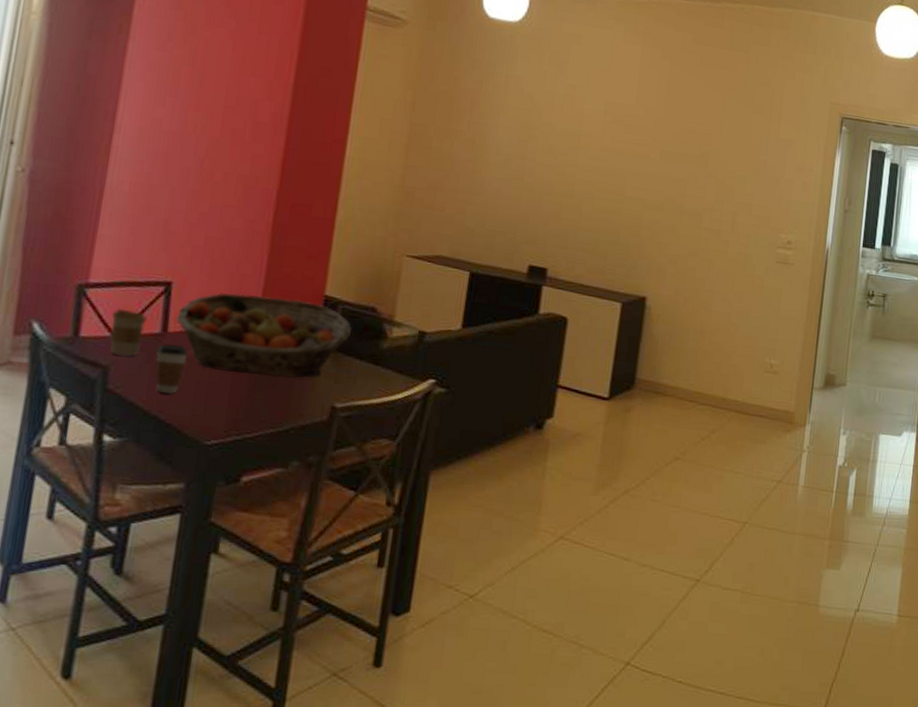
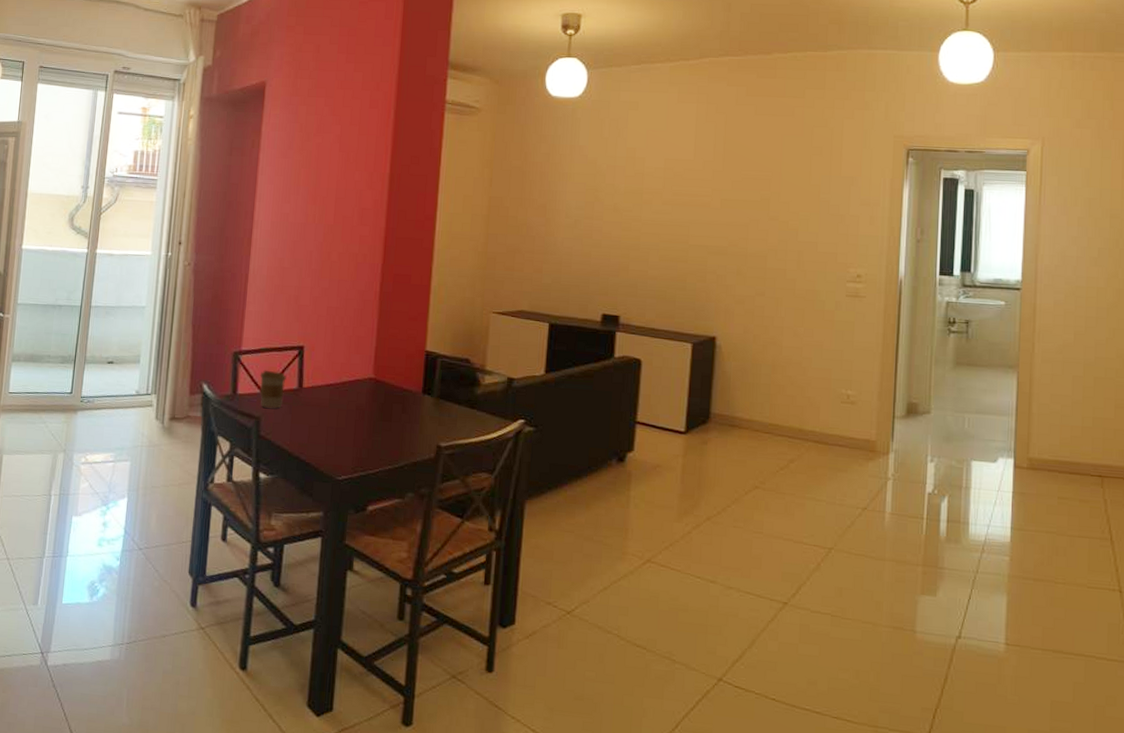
coffee cup: present [155,344,188,394] -> none [295,397,319,438]
fruit basket: present [175,293,351,379] -> none [308,353,450,423]

